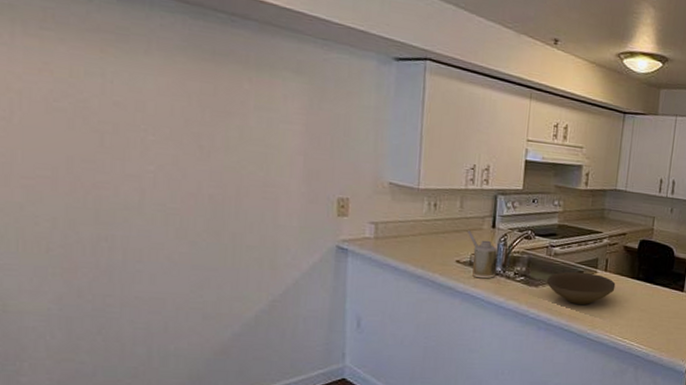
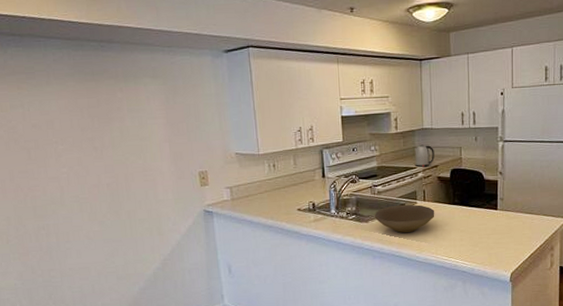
soap dispenser: present [466,230,498,279] -> none [302,182,332,222]
kettle: none [601,207,625,233] -> present [415,144,434,167]

